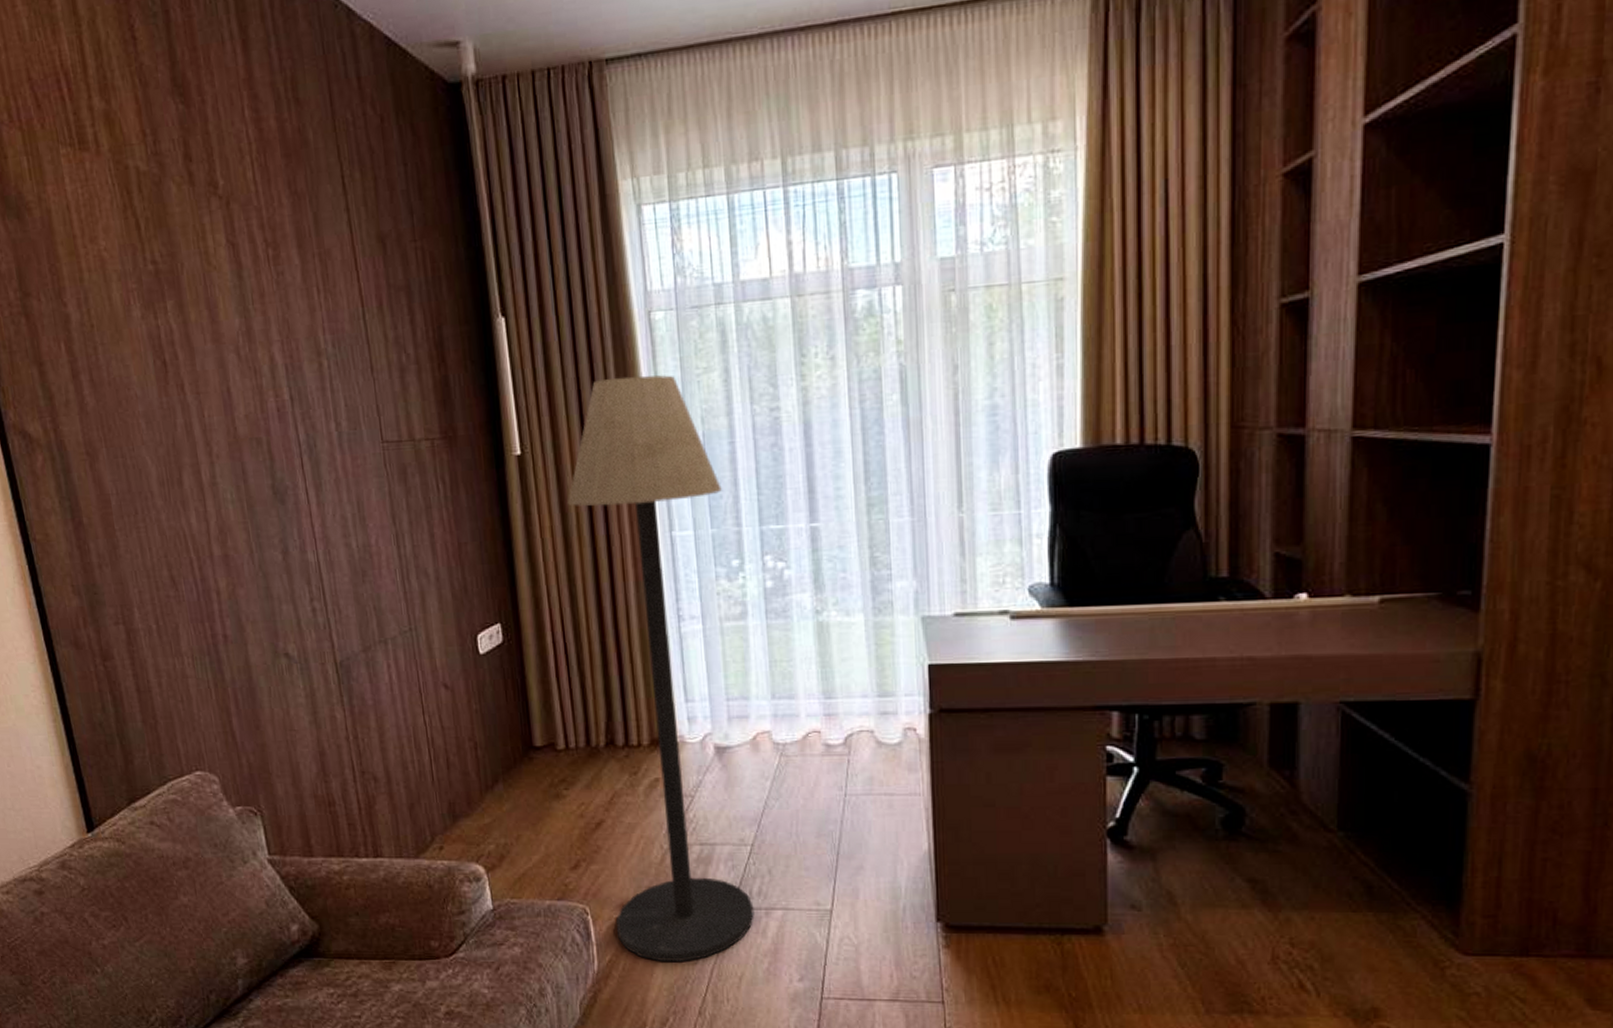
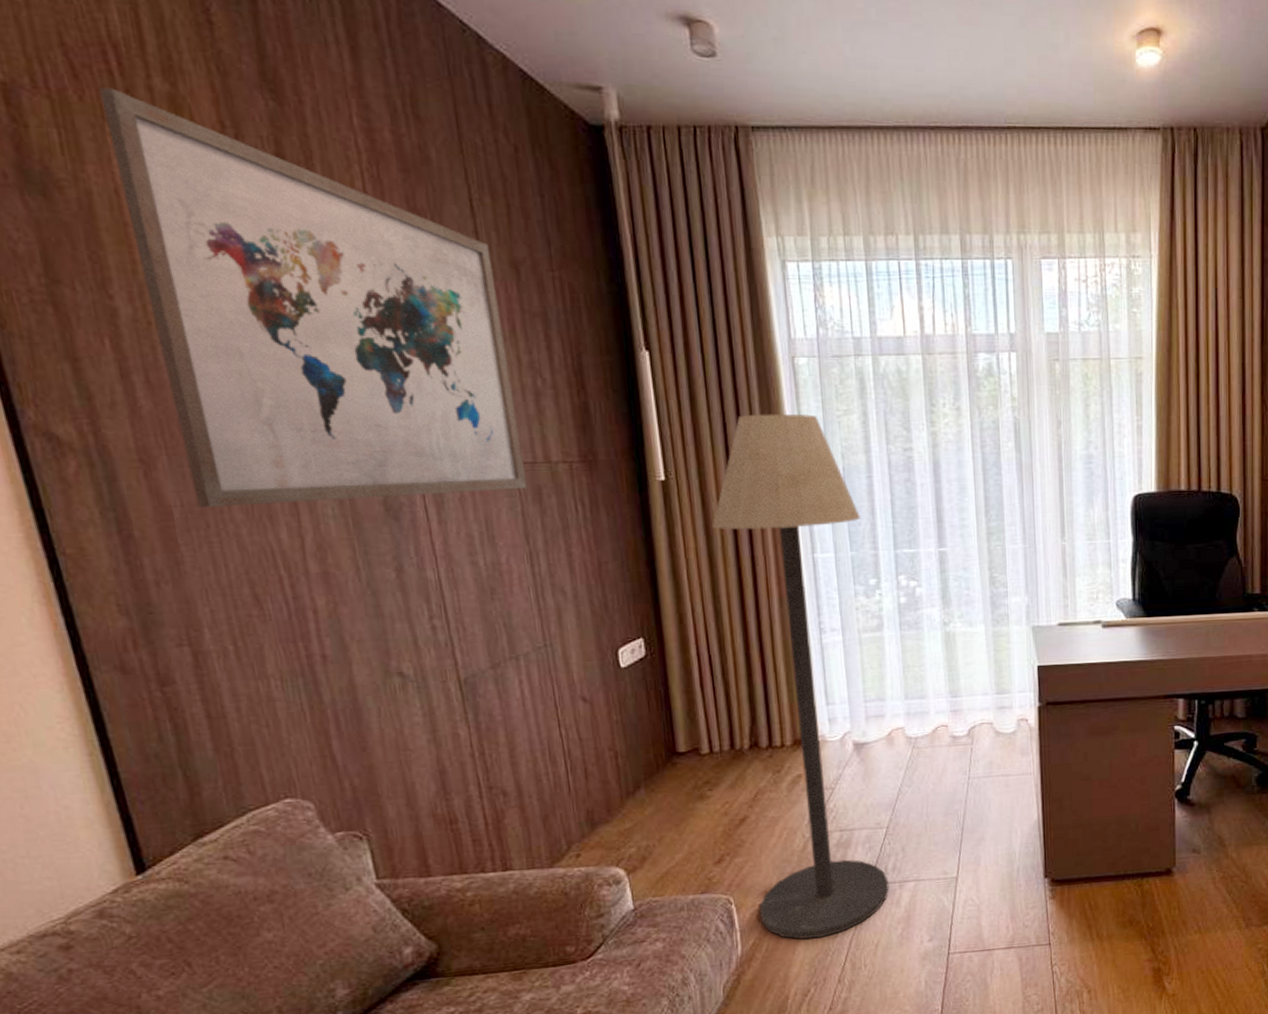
wall art: none [55,112,394,495] -> present [99,87,528,507]

